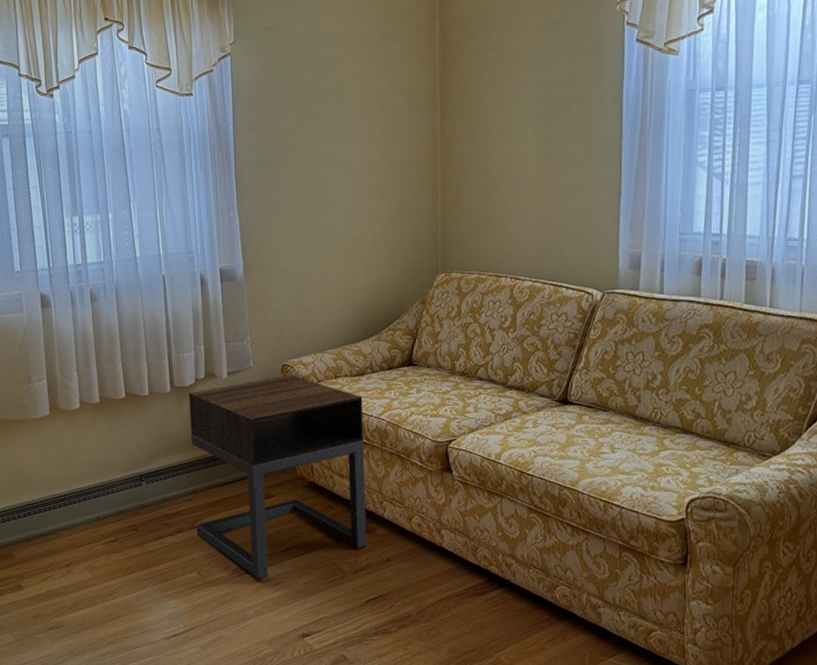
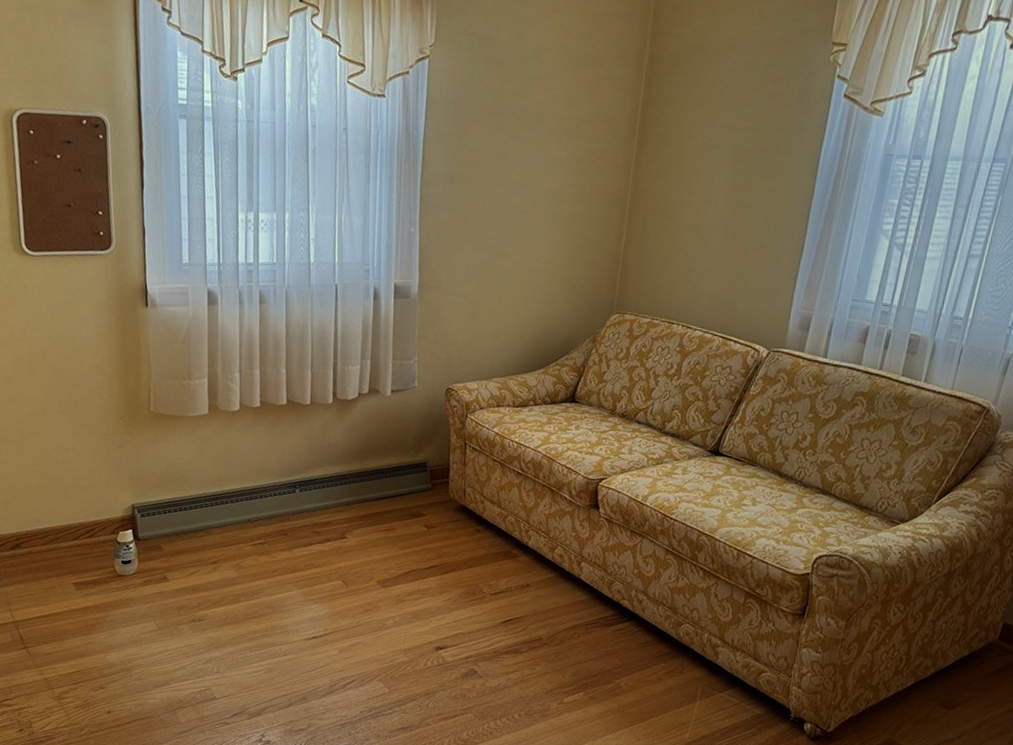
nightstand: present [188,374,367,579] -> none [345,398,522,592]

